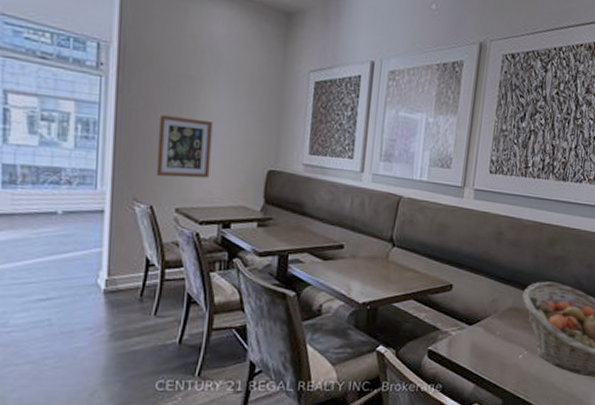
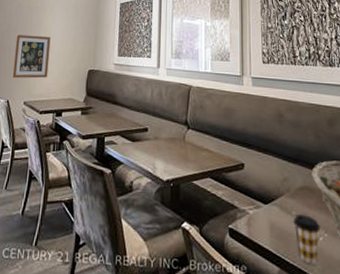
coffee cup: none [495,335,522,380] -> present [293,215,321,265]

